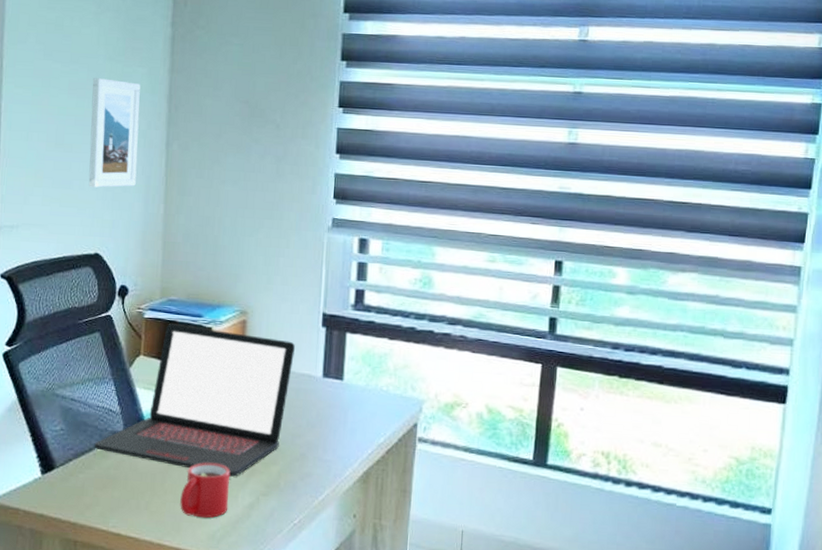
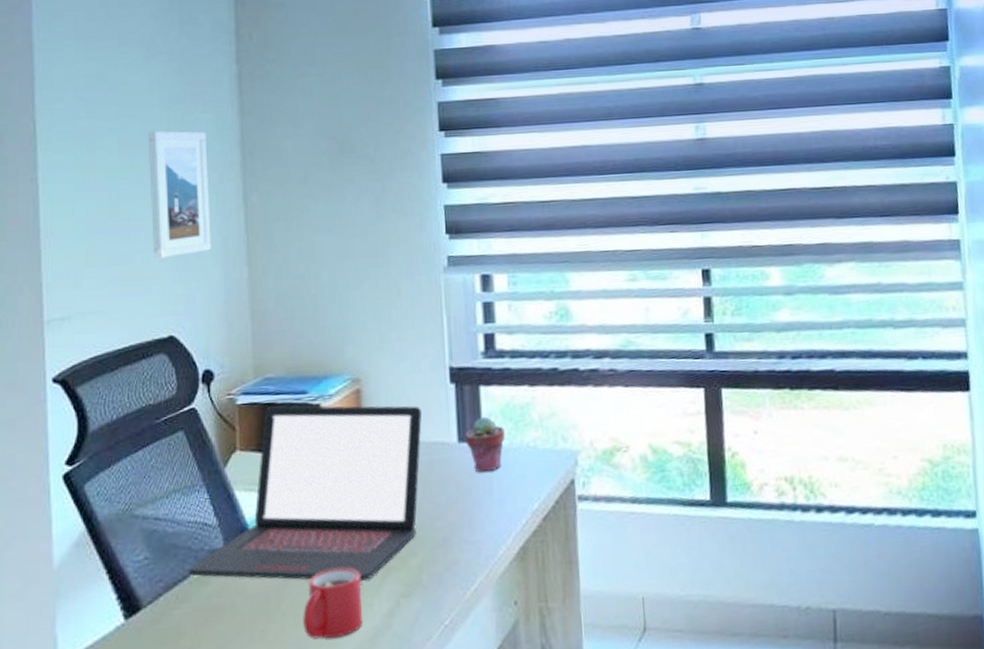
potted succulent: none [329,359,363,406] -> present [465,416,505,473]

